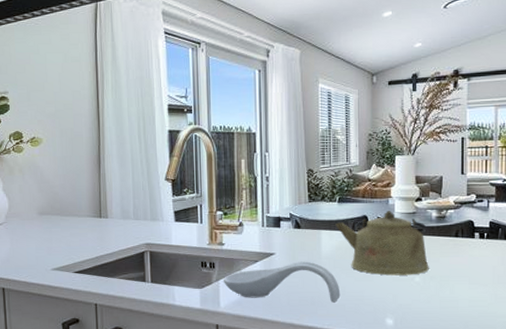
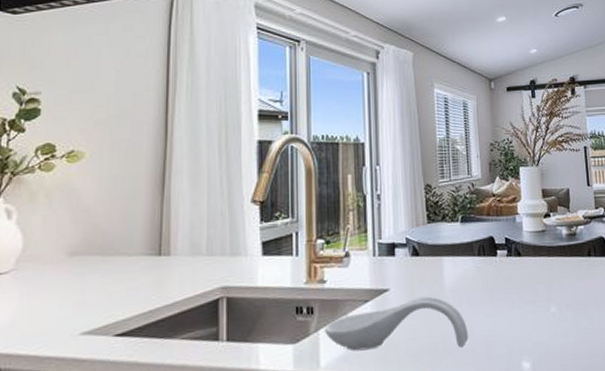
kettle: present [335,211,429,276] -> none [459,230,564,308]

